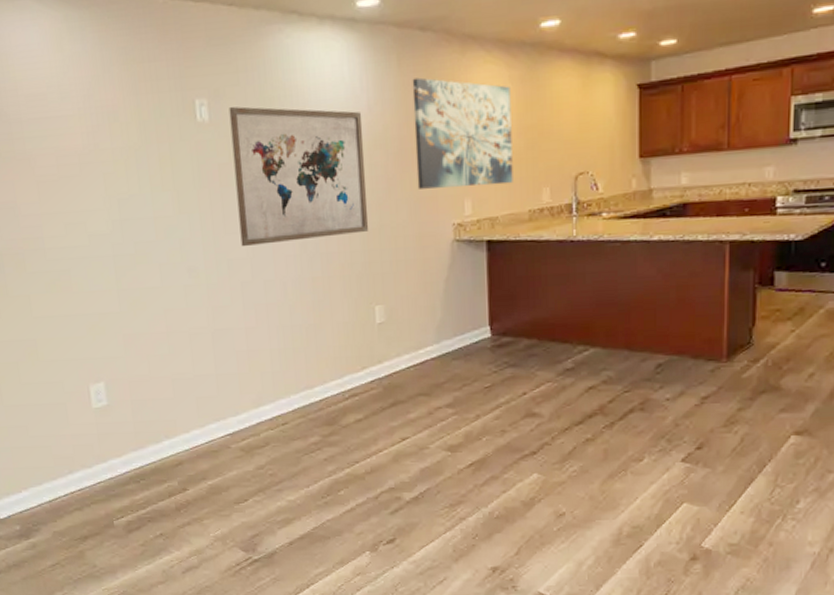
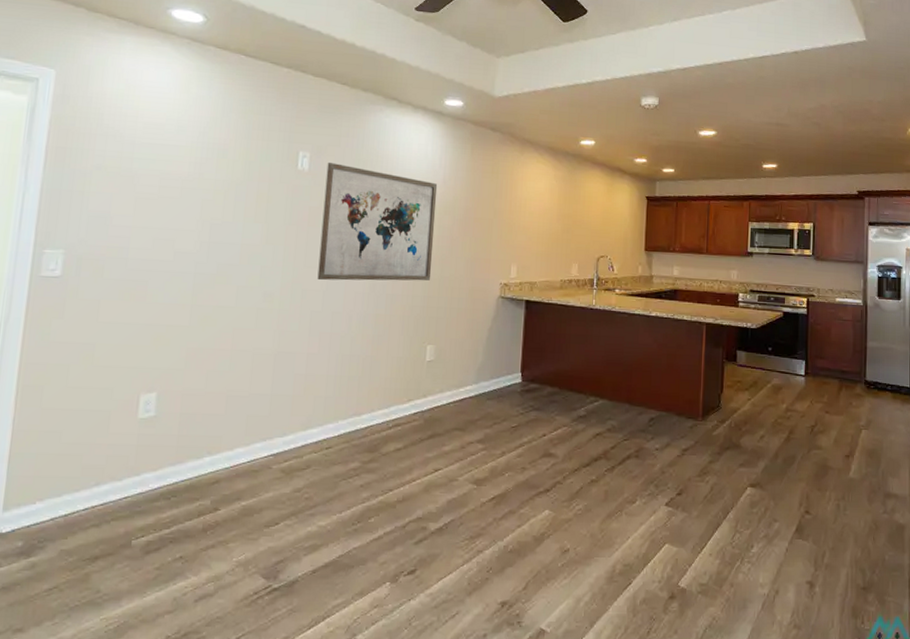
wall art: present [412,77,513,189] -> none [475,164,555,257]

